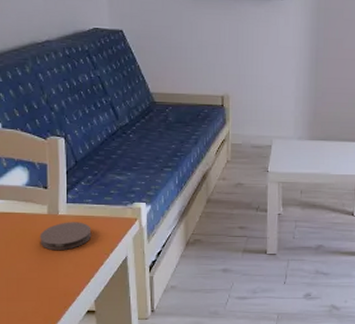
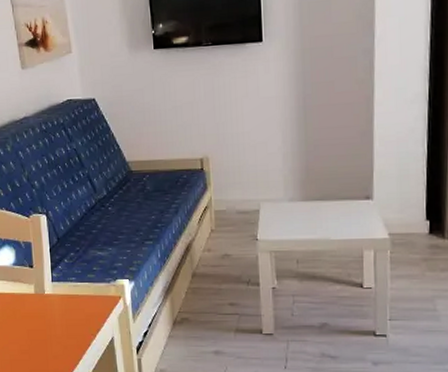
coaster: present [39,222,92,250] -> none [28,301,78,330]

